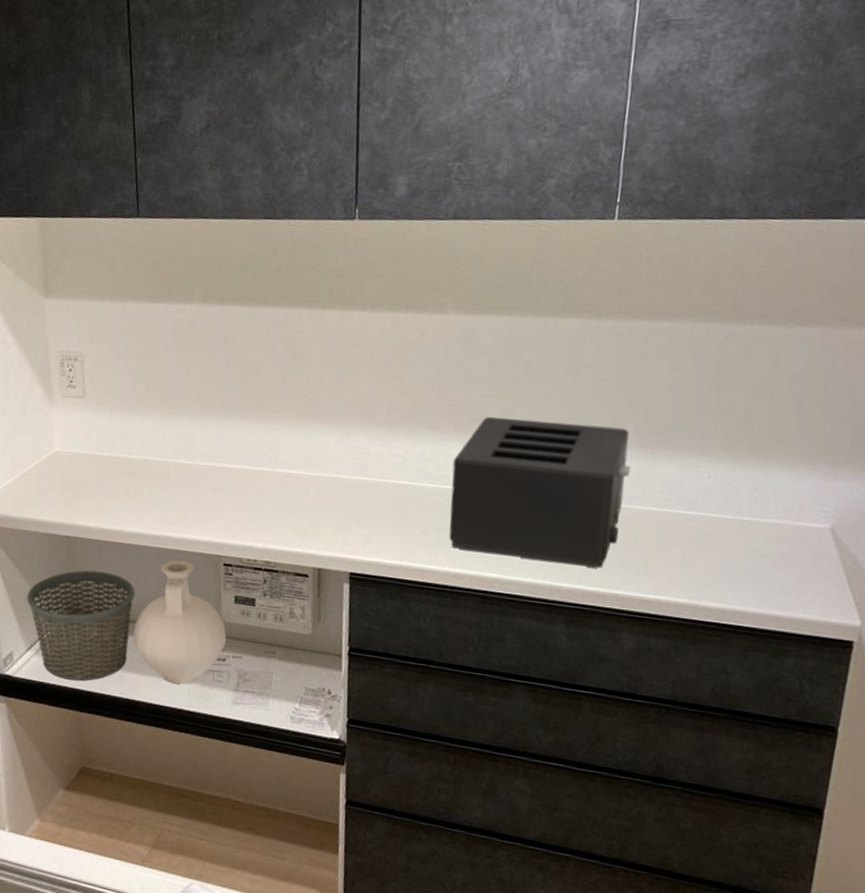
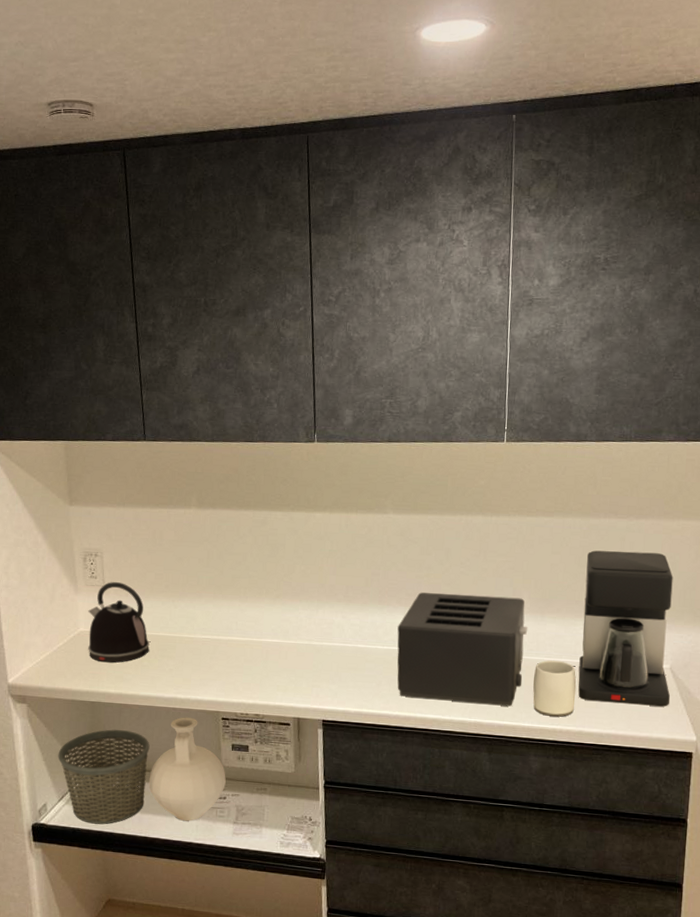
kettle: none [64,393,138,491] -> present [88,582,150,663]
mug: none [631,510,694,585] -> present [533,660,577,717]
coffee maker: none [695,367,846,580] -> present [578,550,673,707]

